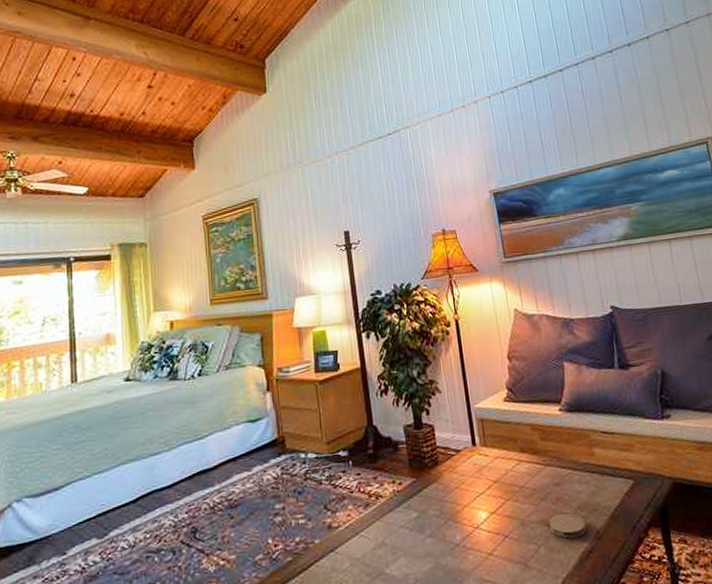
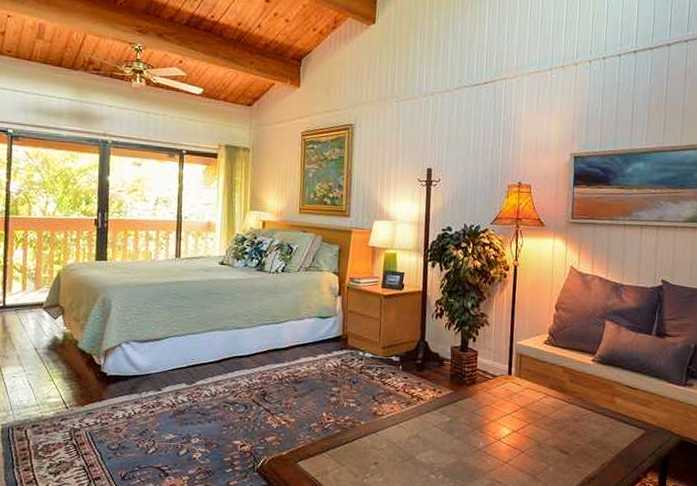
coaster: present [549,513,586,539] -> none [562,444,593,465]

